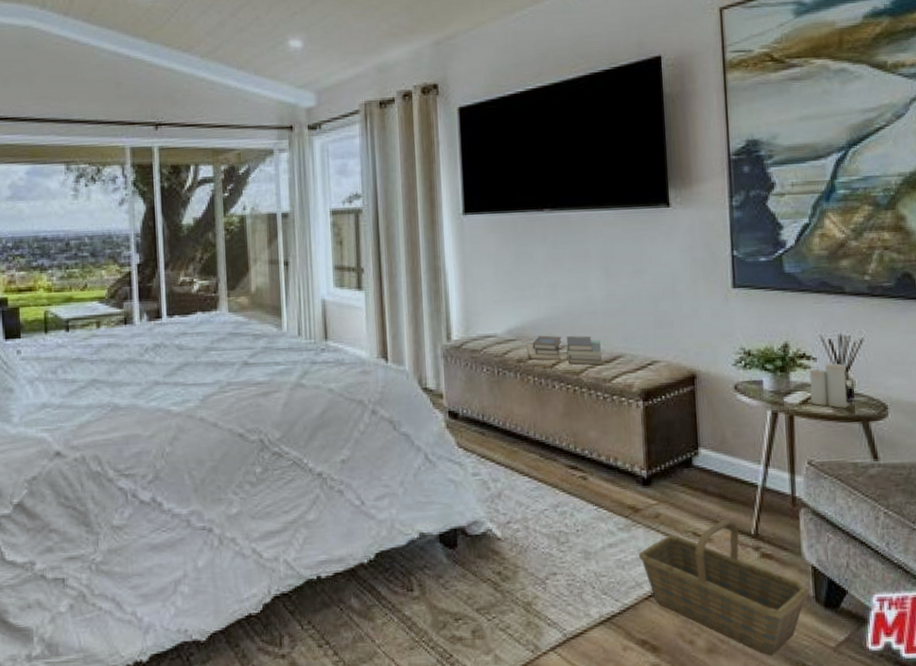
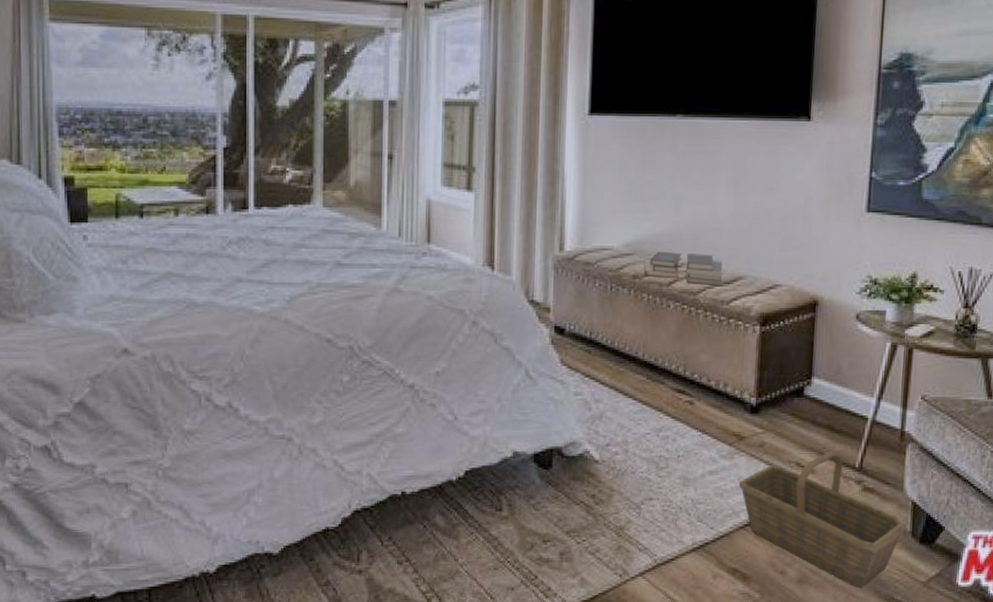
candle: present [807,361,850,408] -> none [929,295,972,344]

